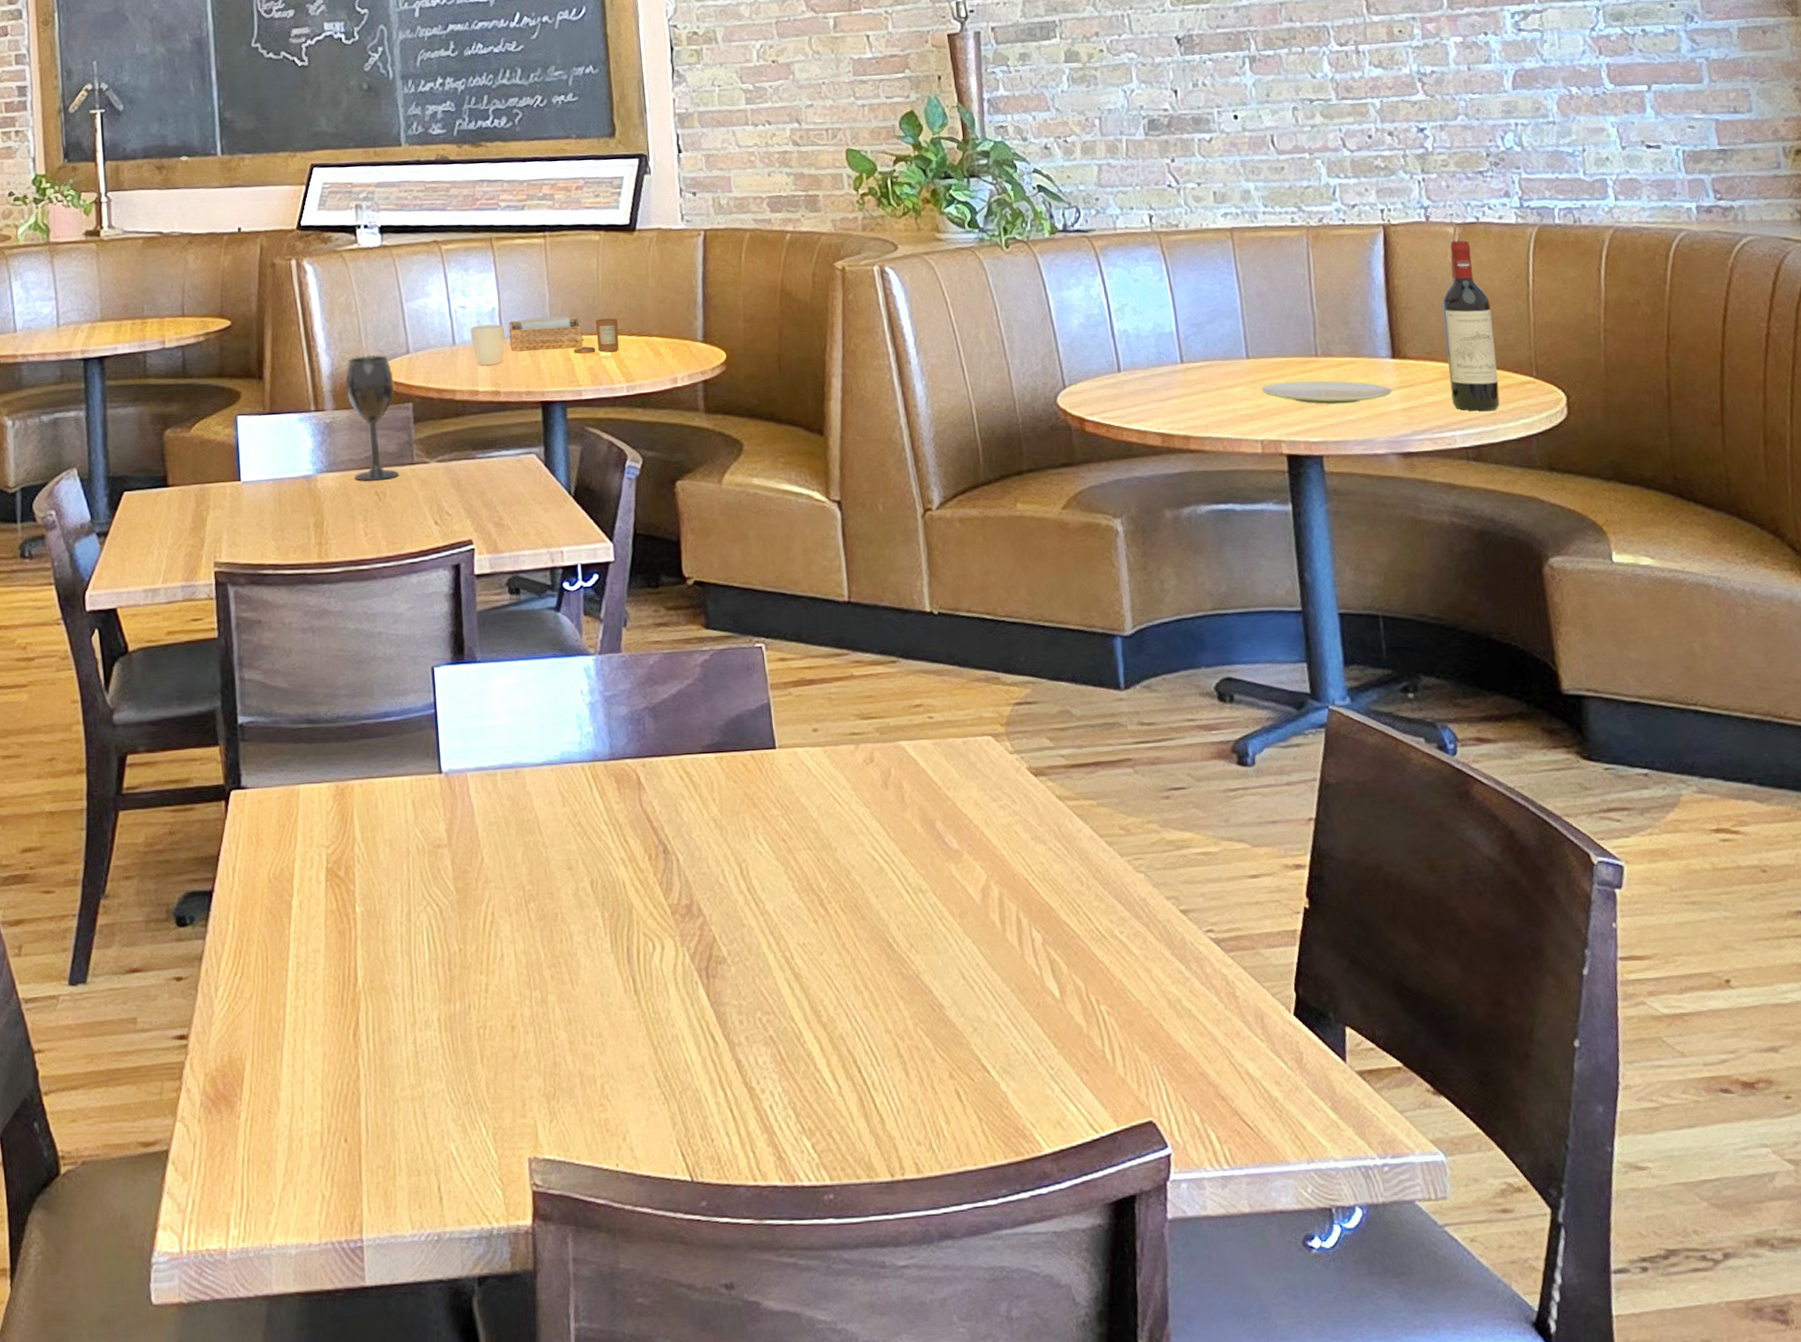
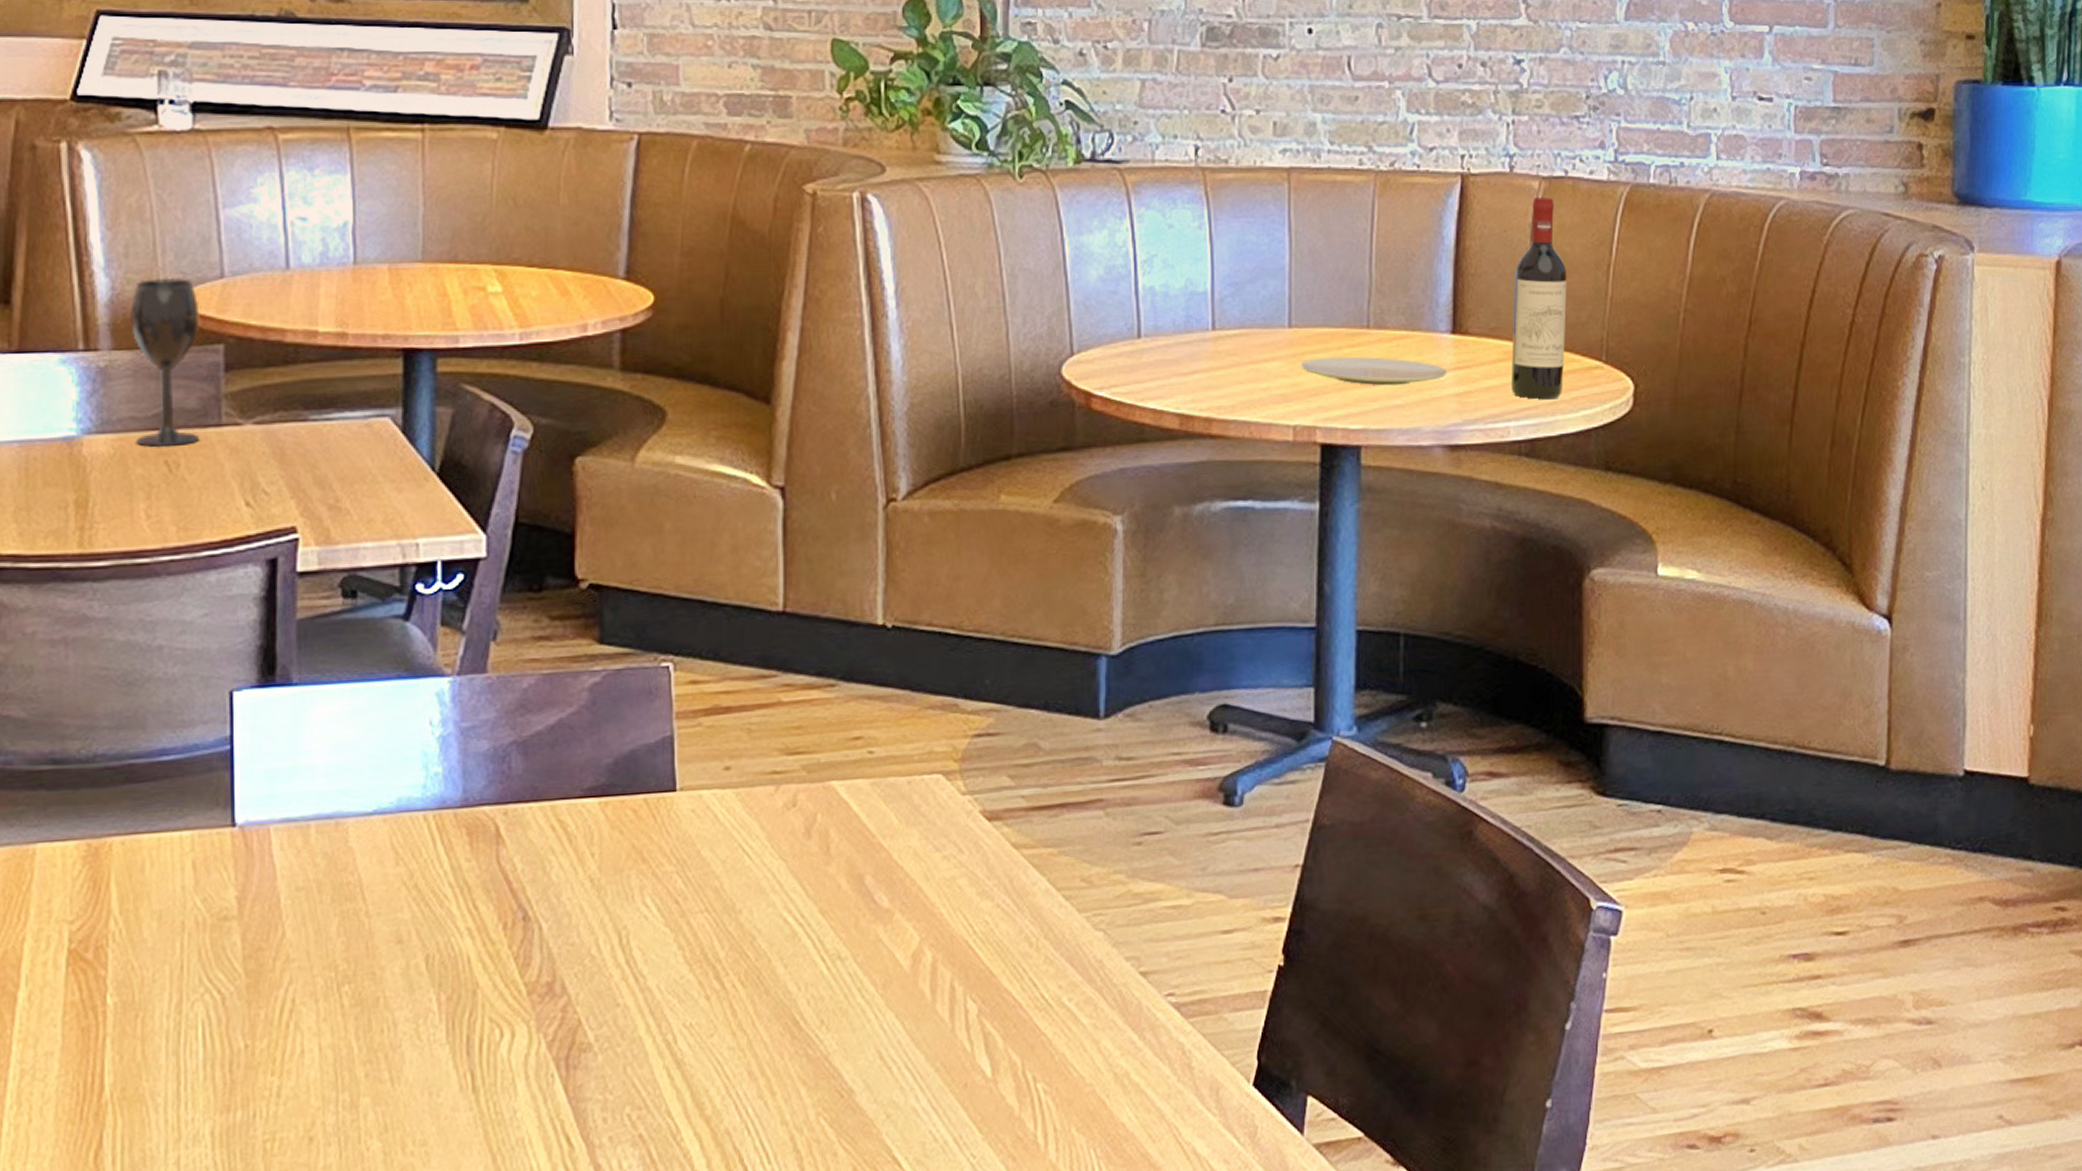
cup: present [471,324,505,366] -> none [312,244,360,299]
napkin holder: present [508,315,584,352] -> none [365,236,466,282]
candle: present [573,318,619,355] -> none [451,243,514,289]

